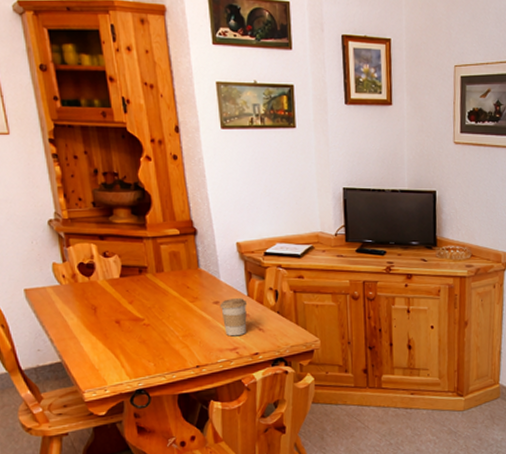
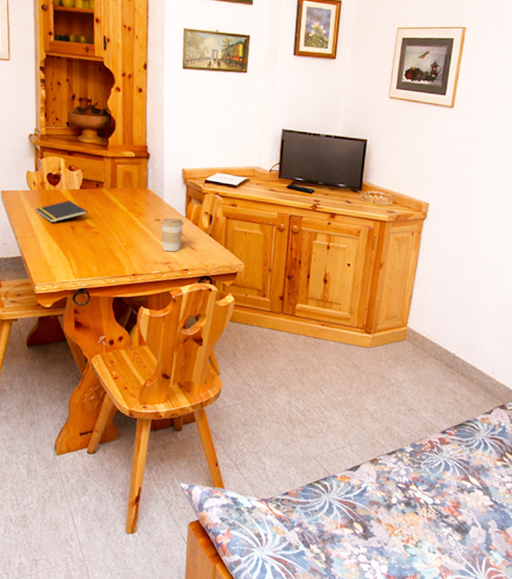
notepad: none [70,291,133,320] -> present [35,200,88,223]

